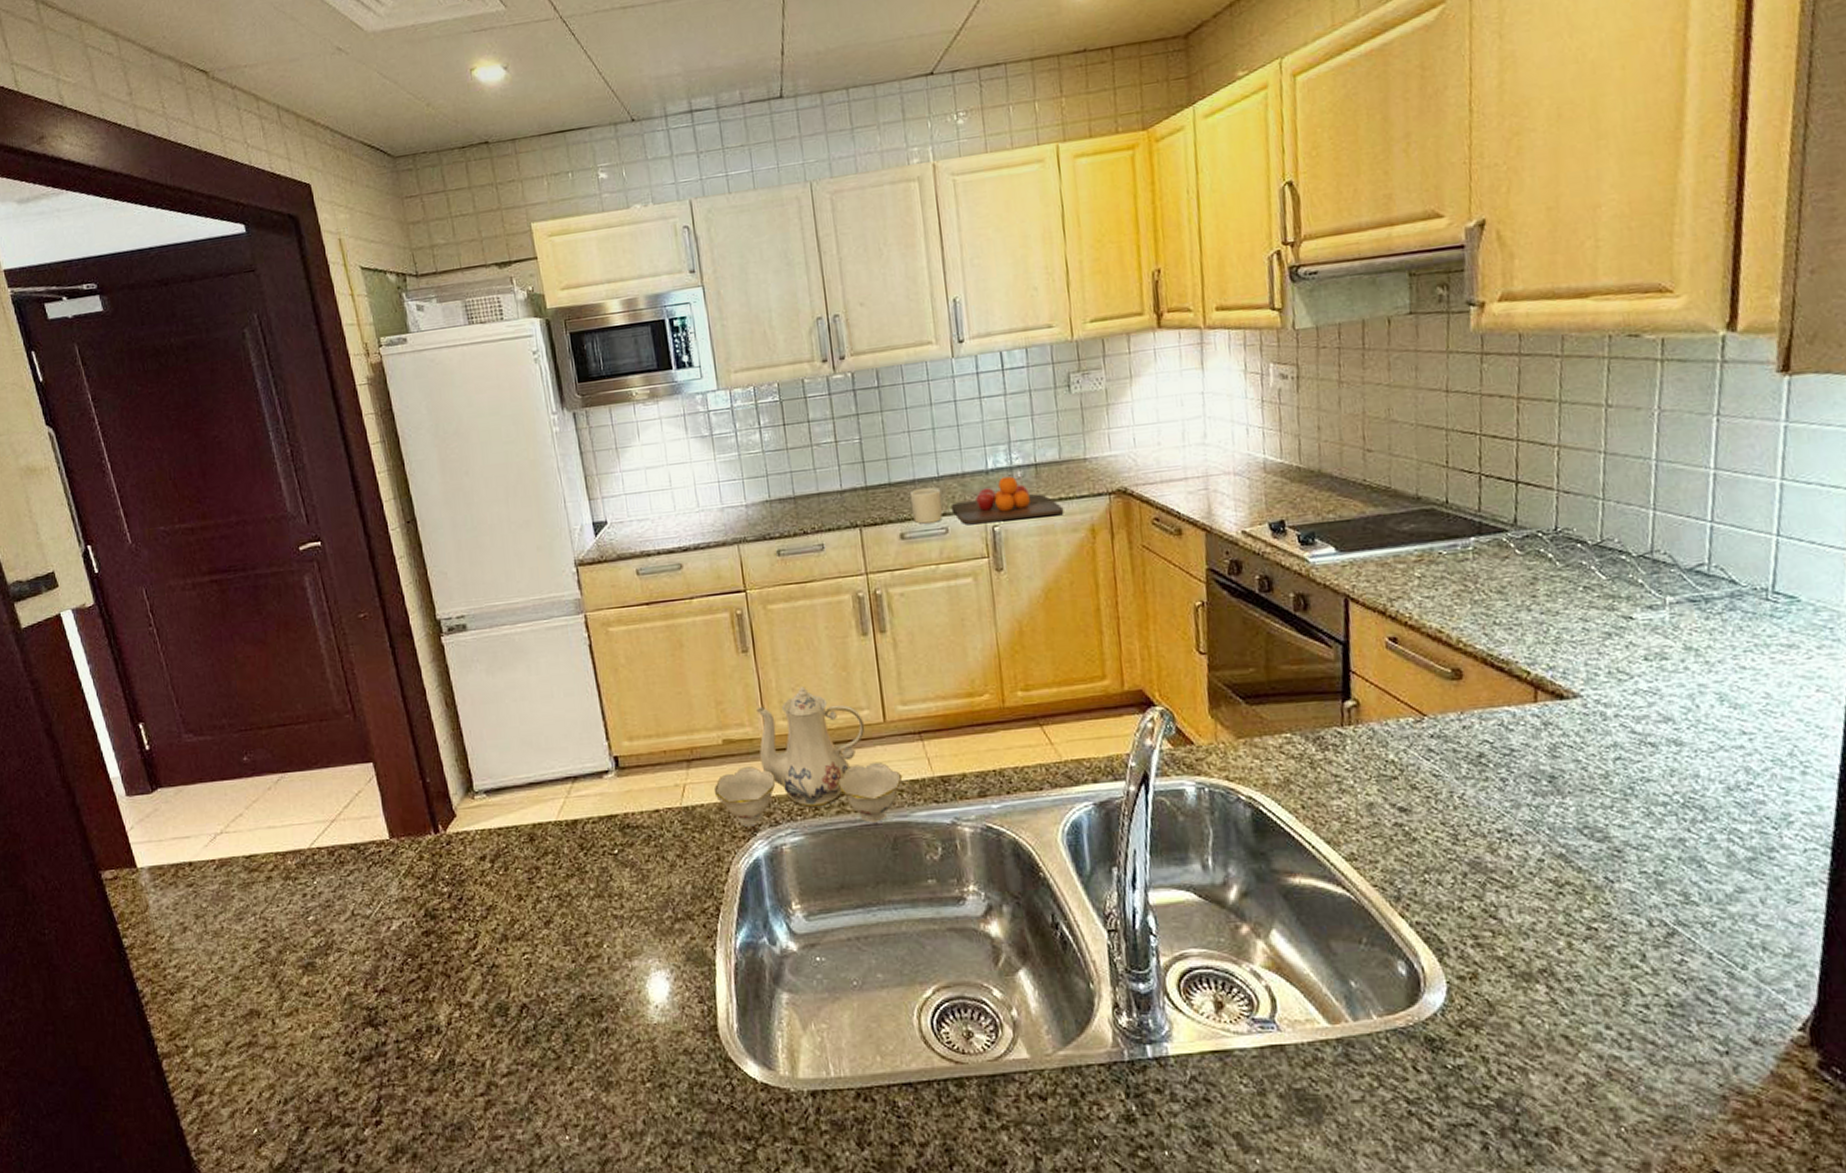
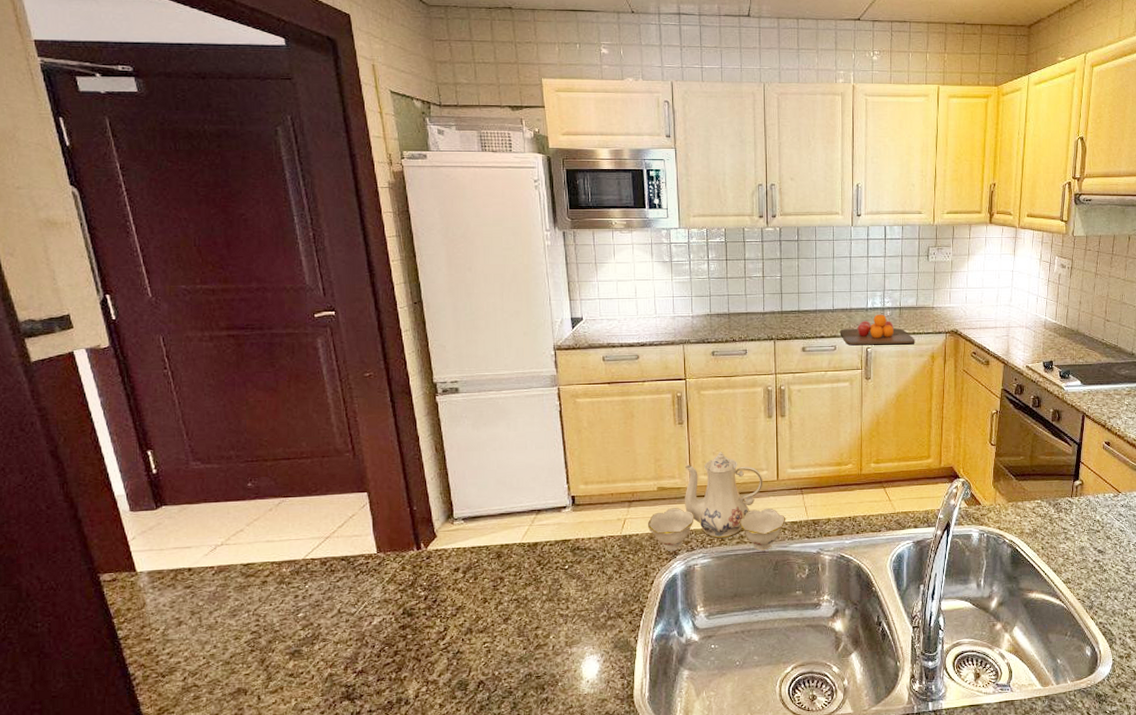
mug: present [909,487,943,524] -> none [812,316,834,342]

